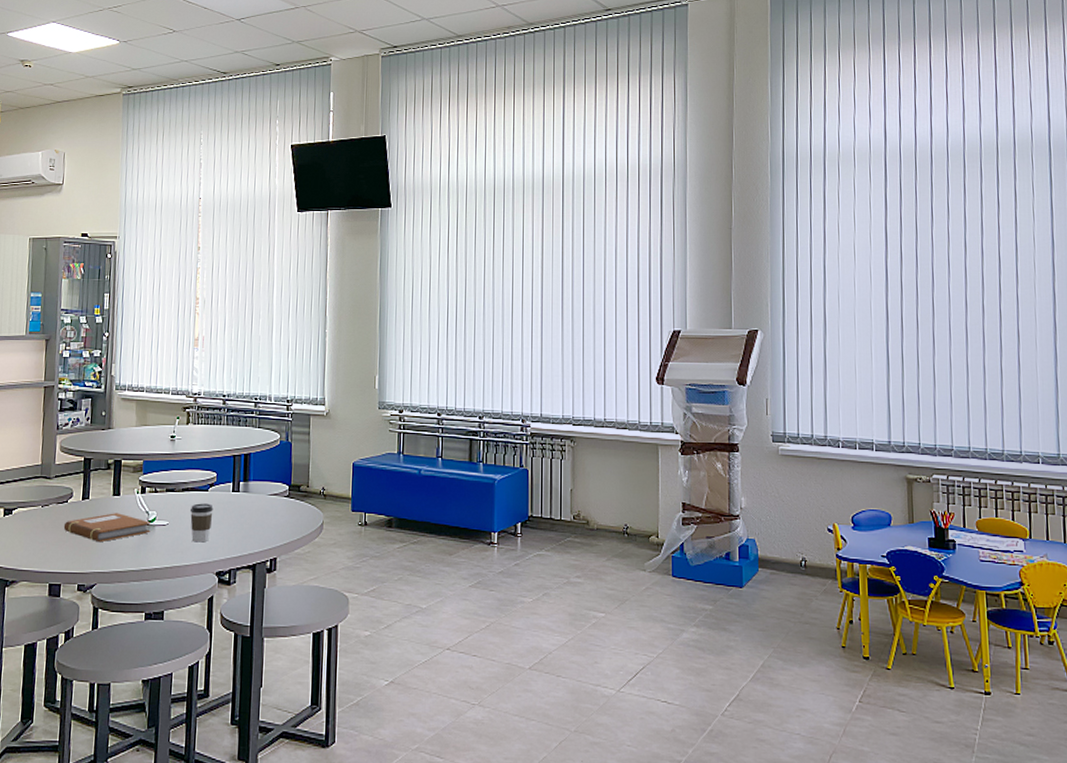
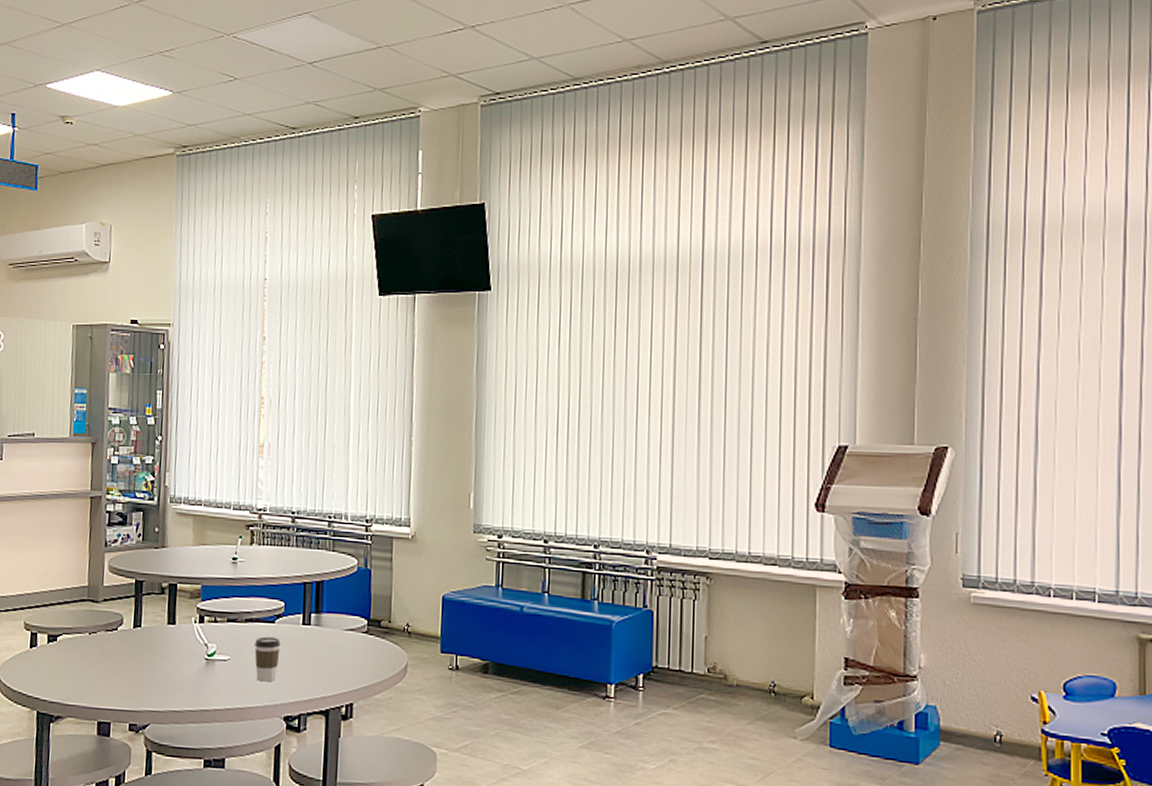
notebook: present [63,513,151,543] -> none [113,644,210,677]

